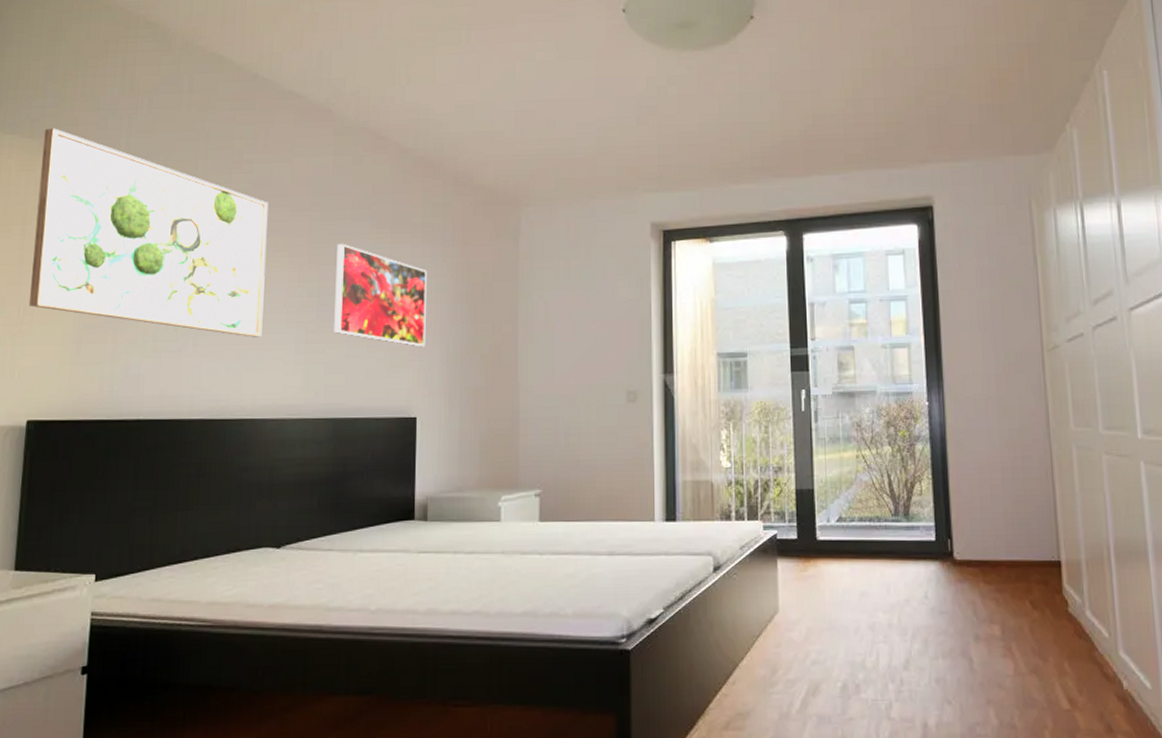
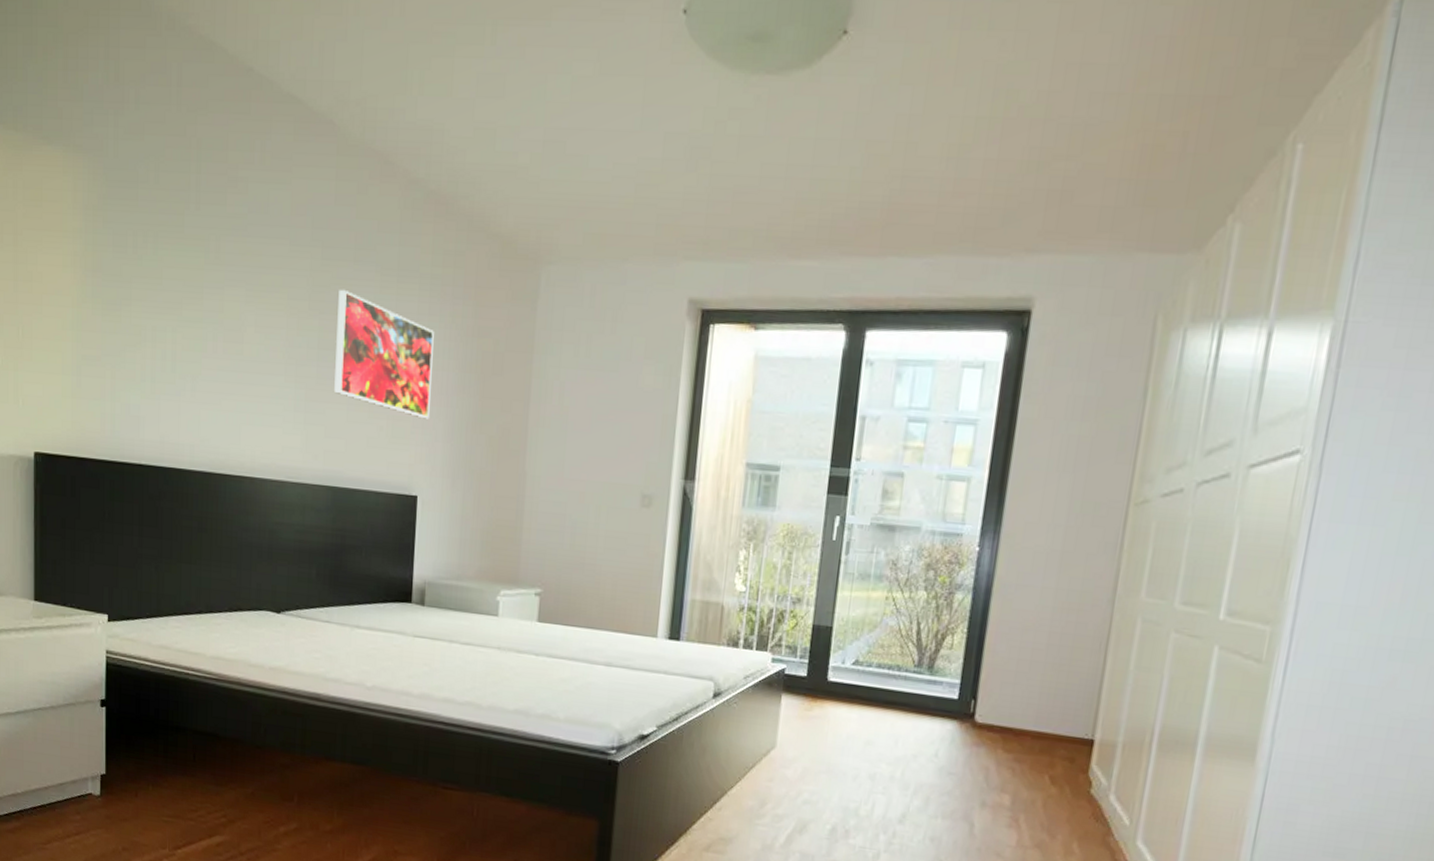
wall art: present [28,128,268,337] -> none [27,120,266,389]

